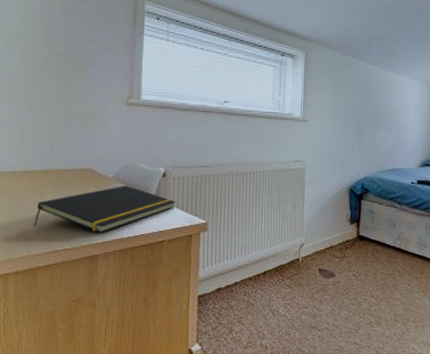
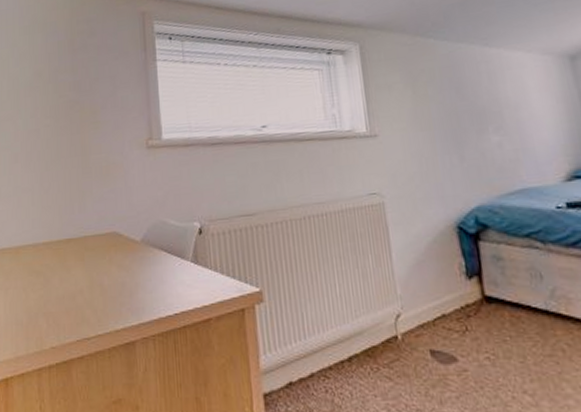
notepad: present [34,185,176,233] -> none [62,248,219,312]

